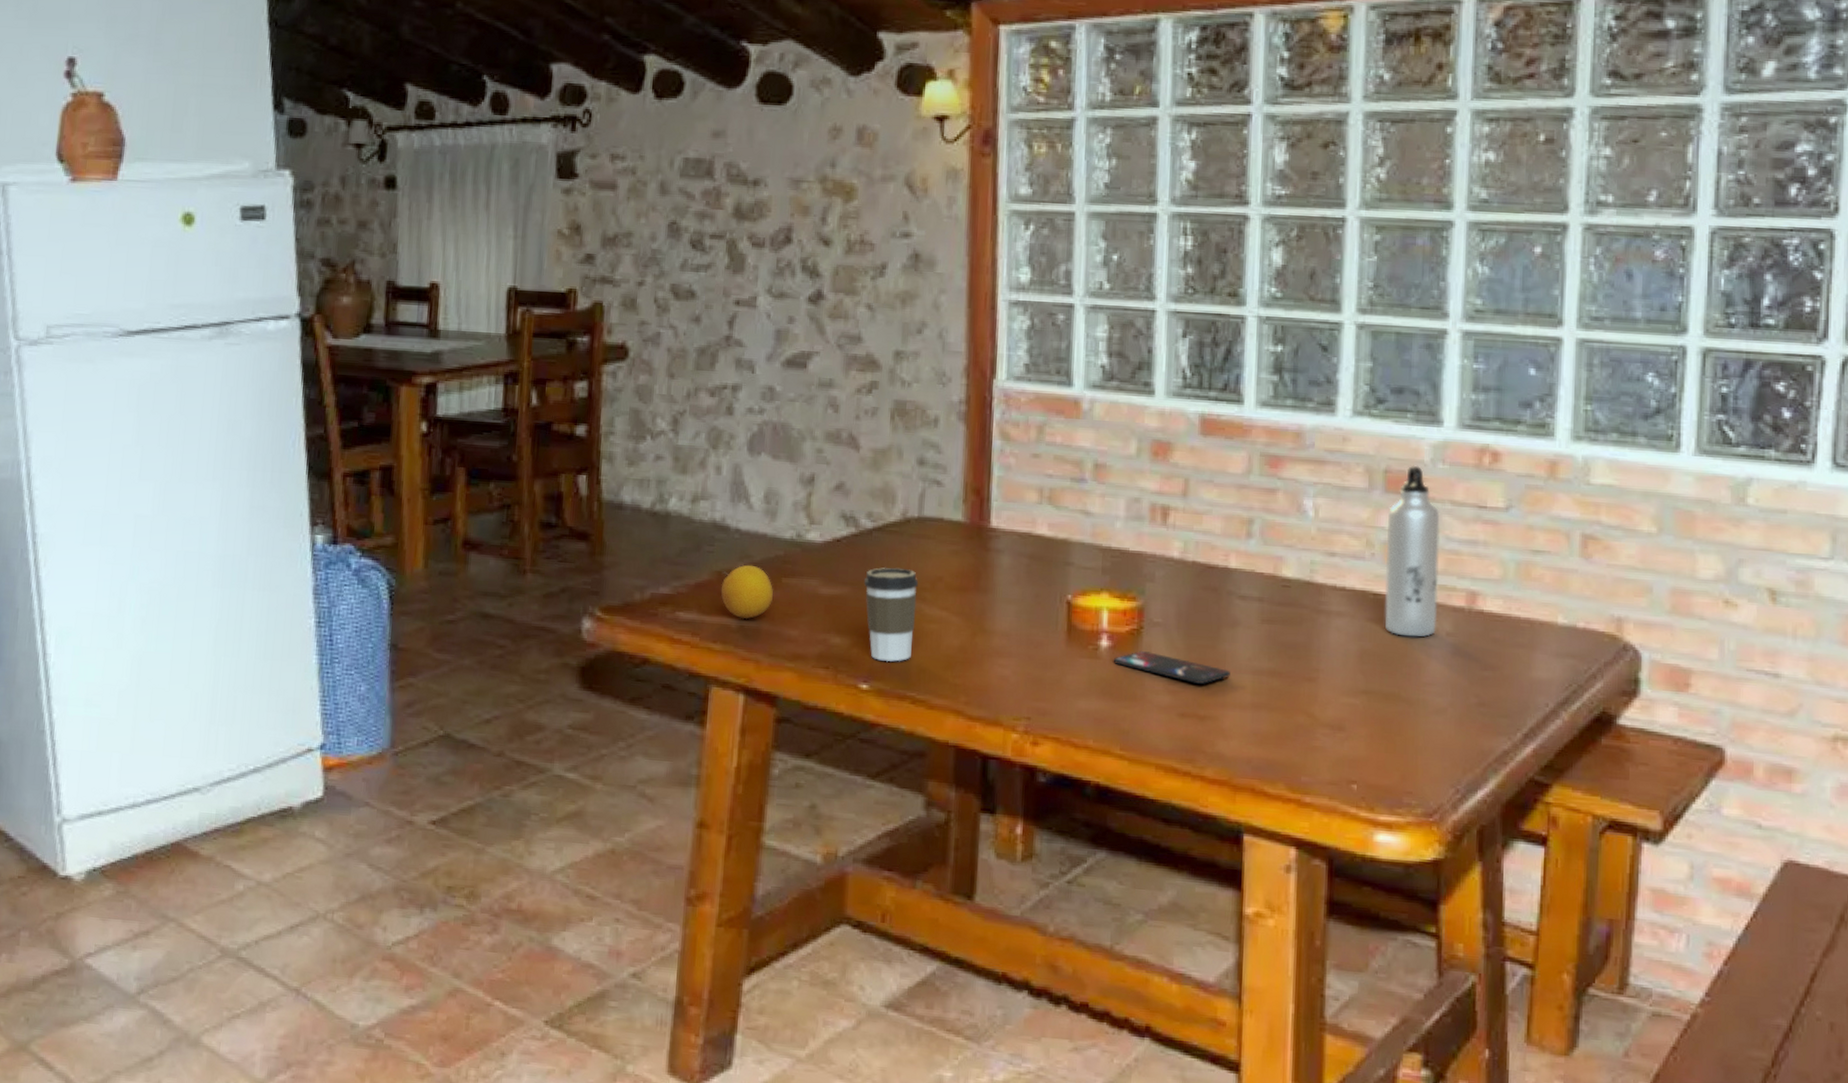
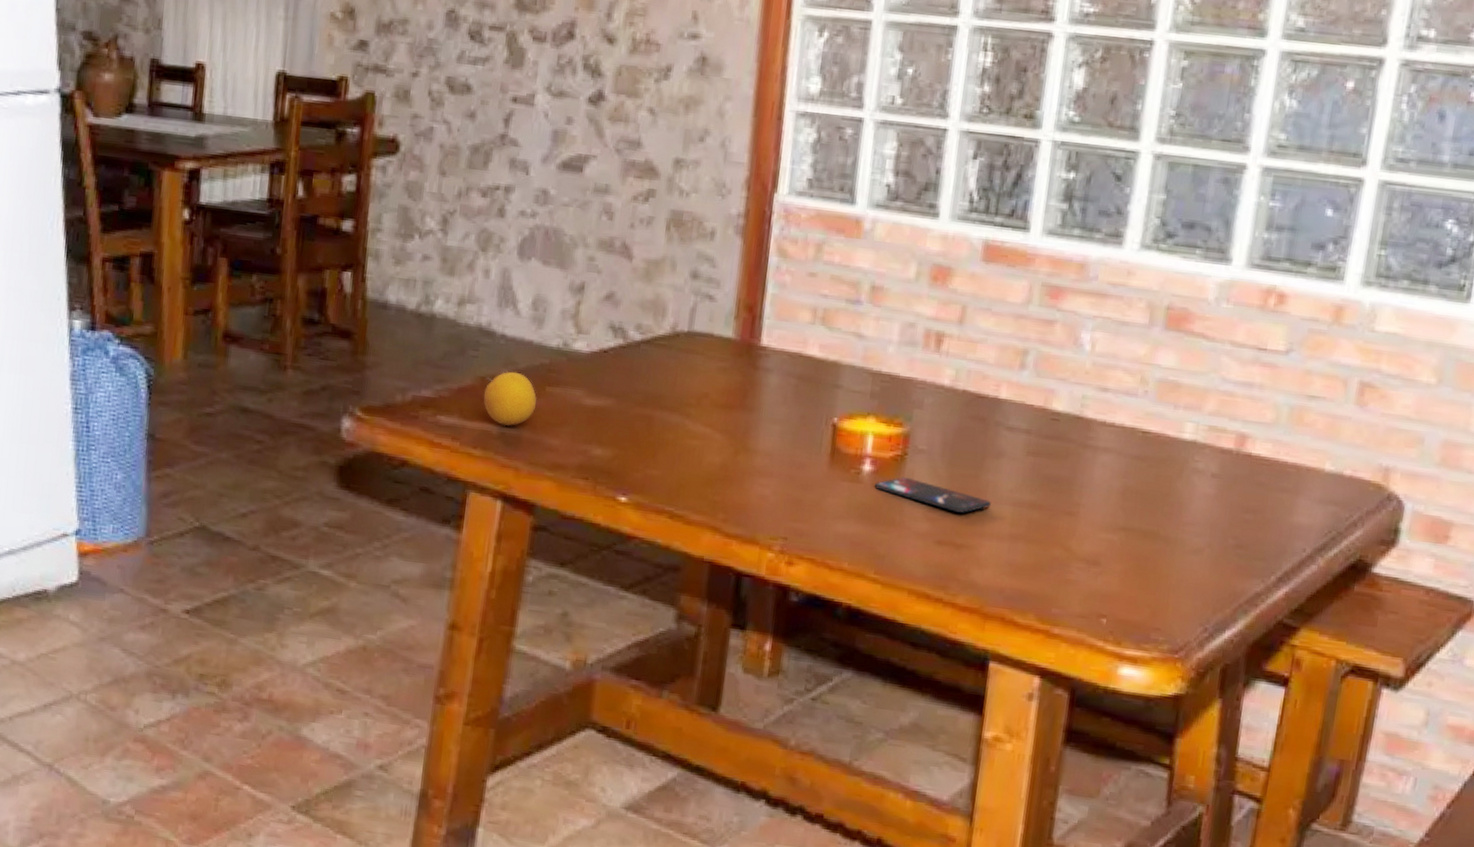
coffee cup: present [863,567,919,662] -> none [628,381,684,477]
water bottle: present [1385,465,1440,637] -> none [1151,303,1218,477]

